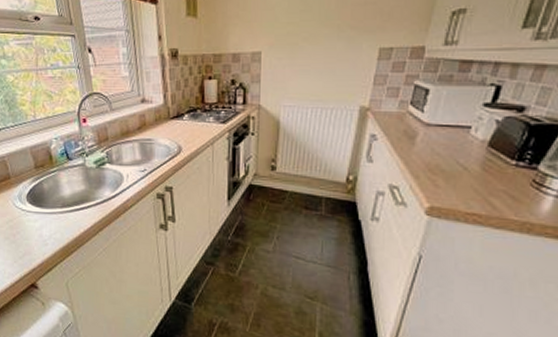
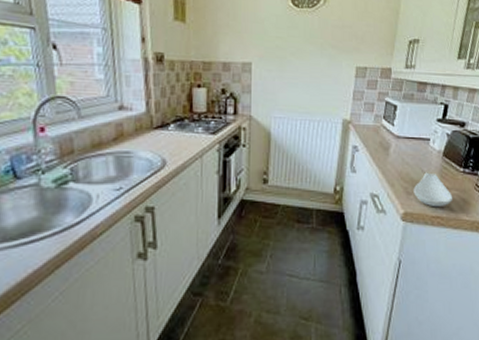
spoon rest: none [443,164,498,204] -> present [413,172,453,207]

